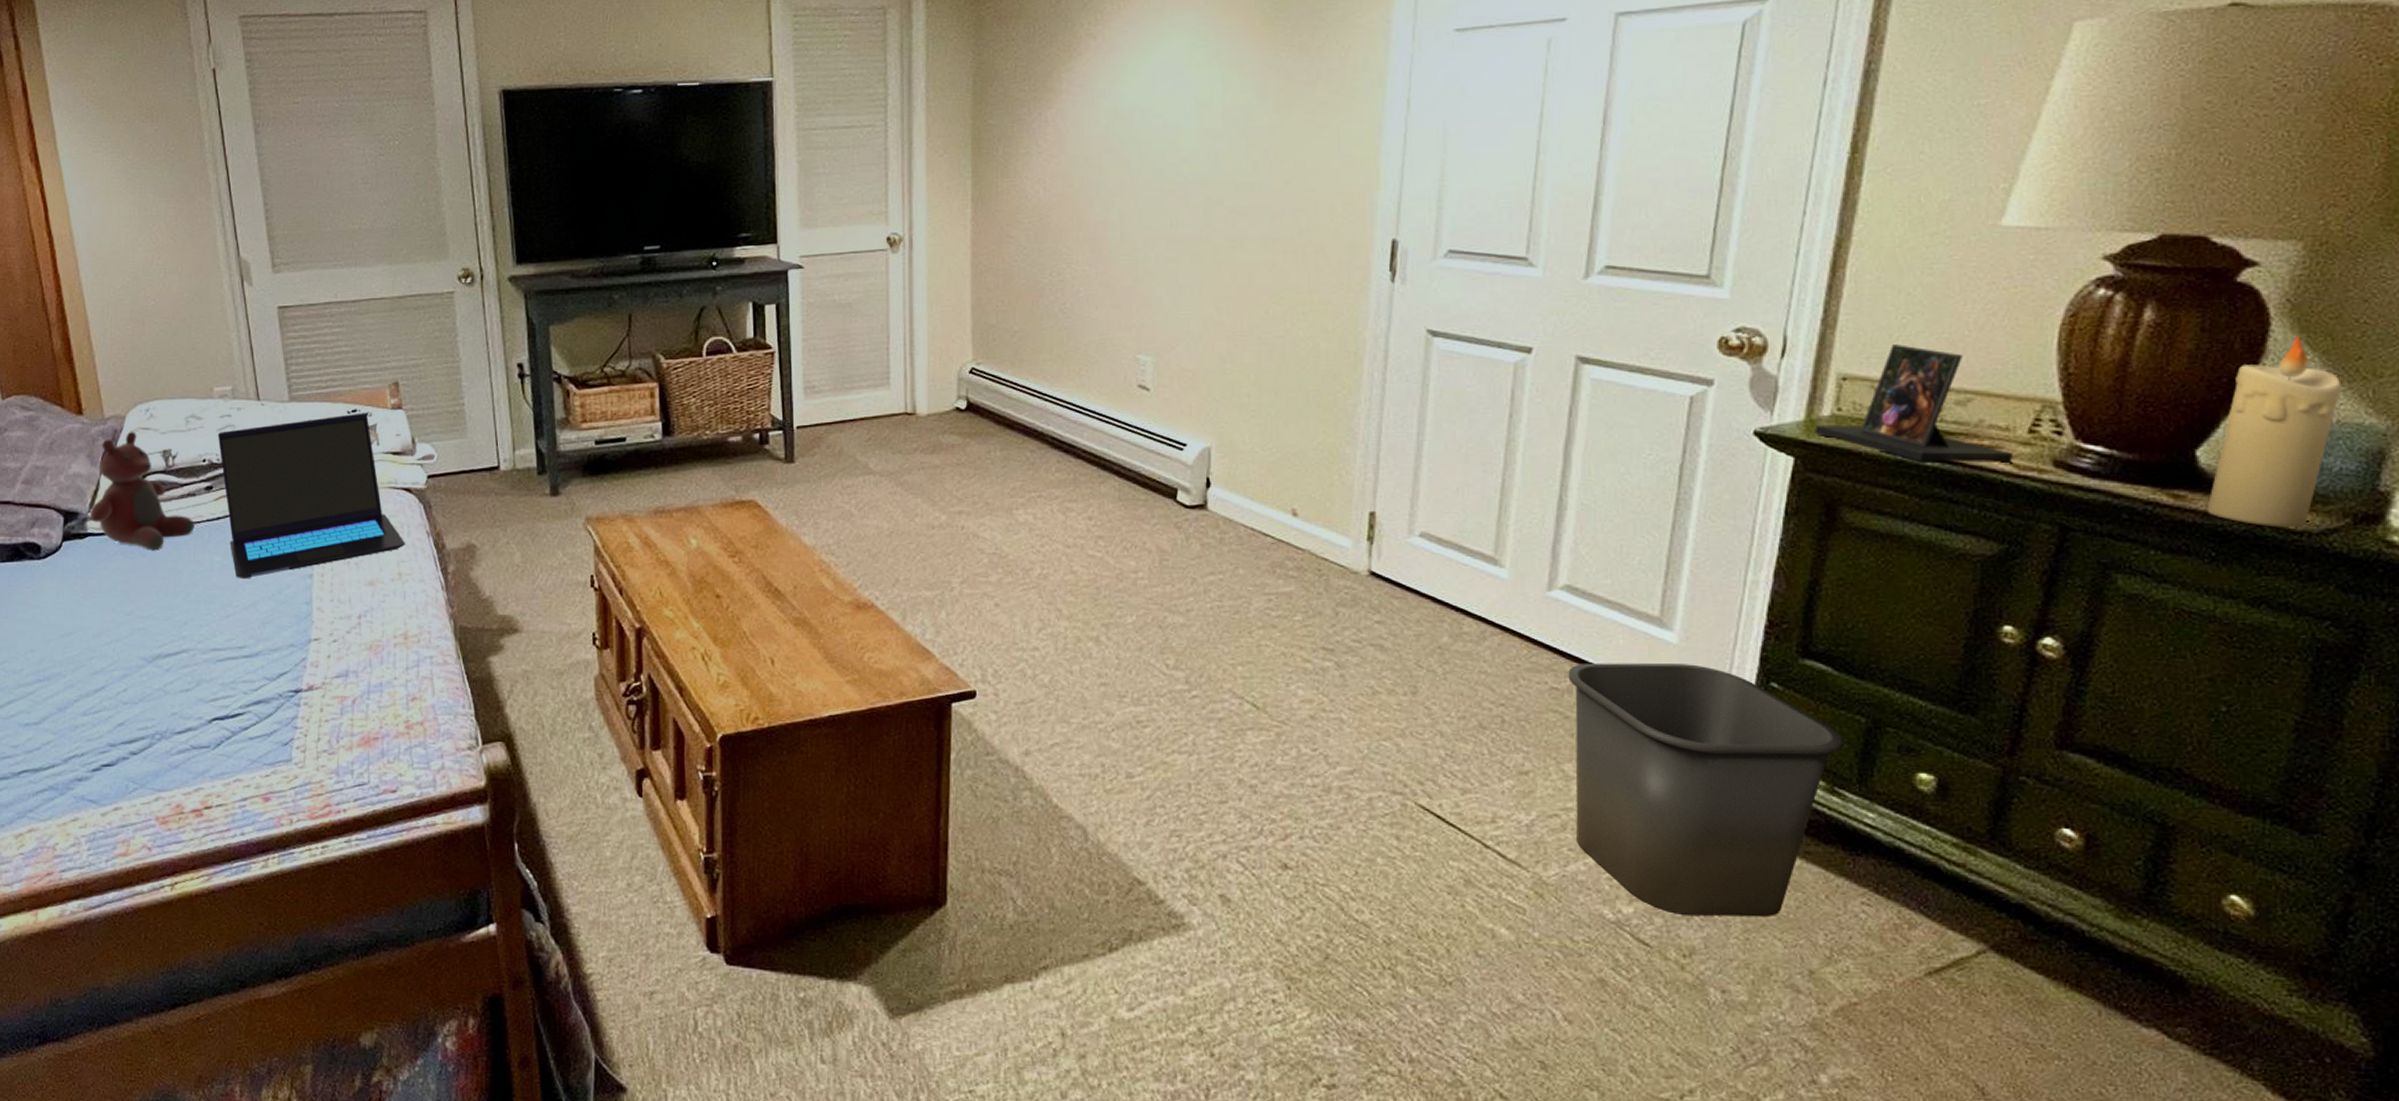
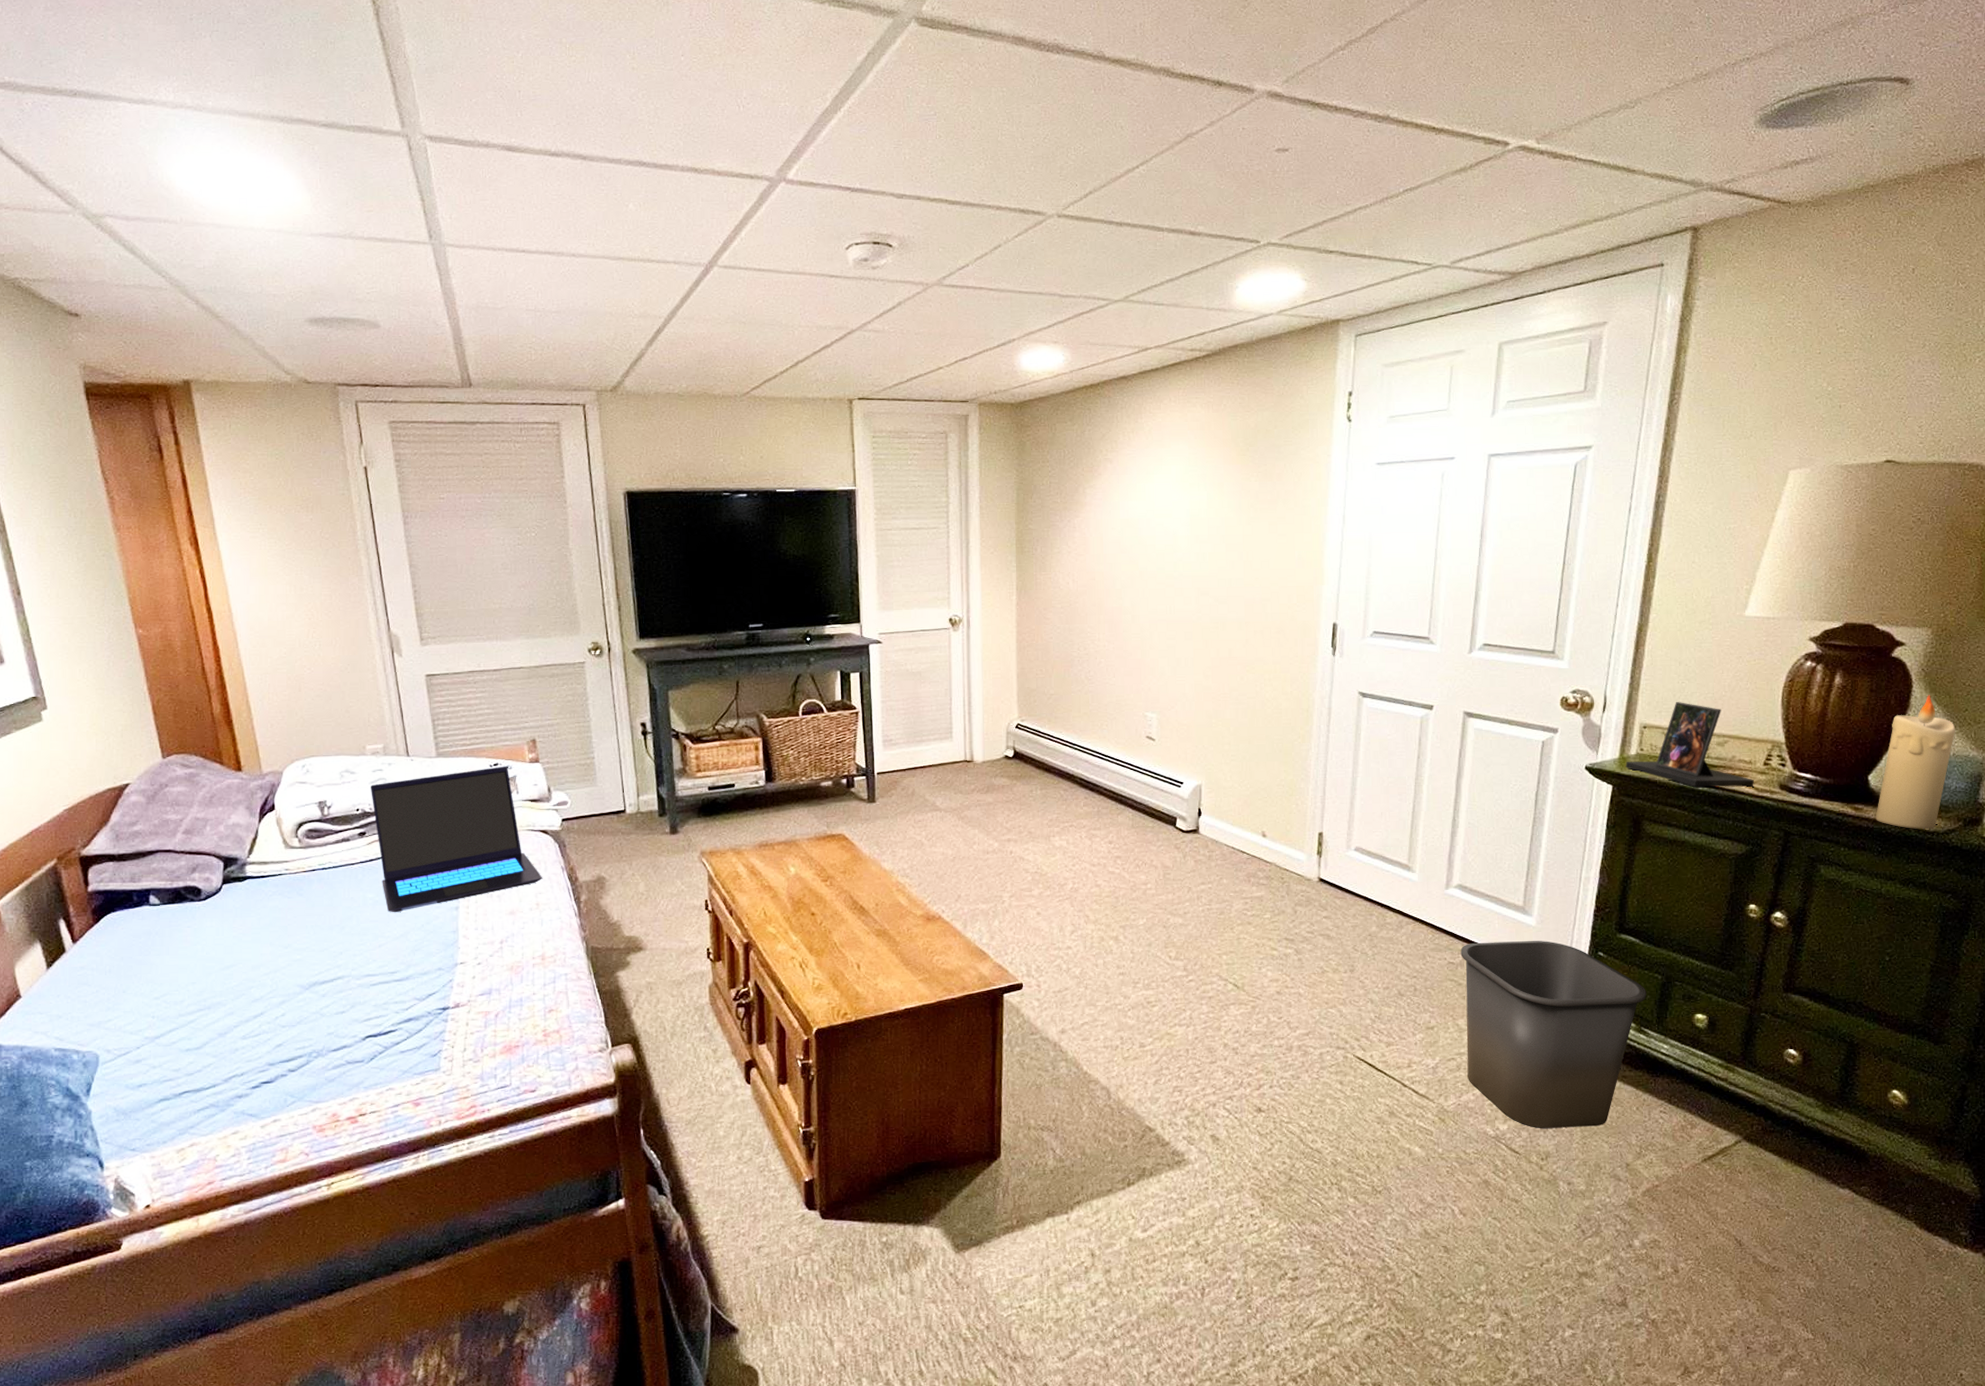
teddy bear: present [90,431,194,549] -> none [249,785,349,889]

